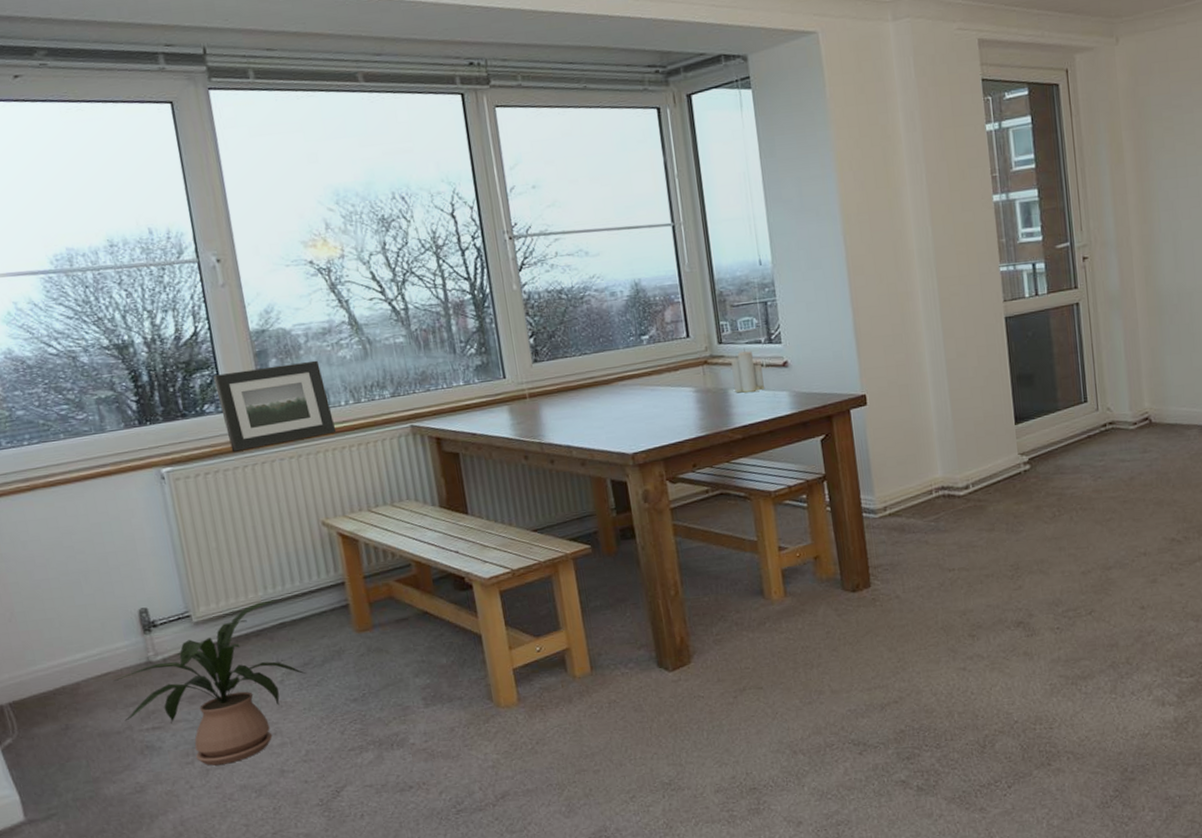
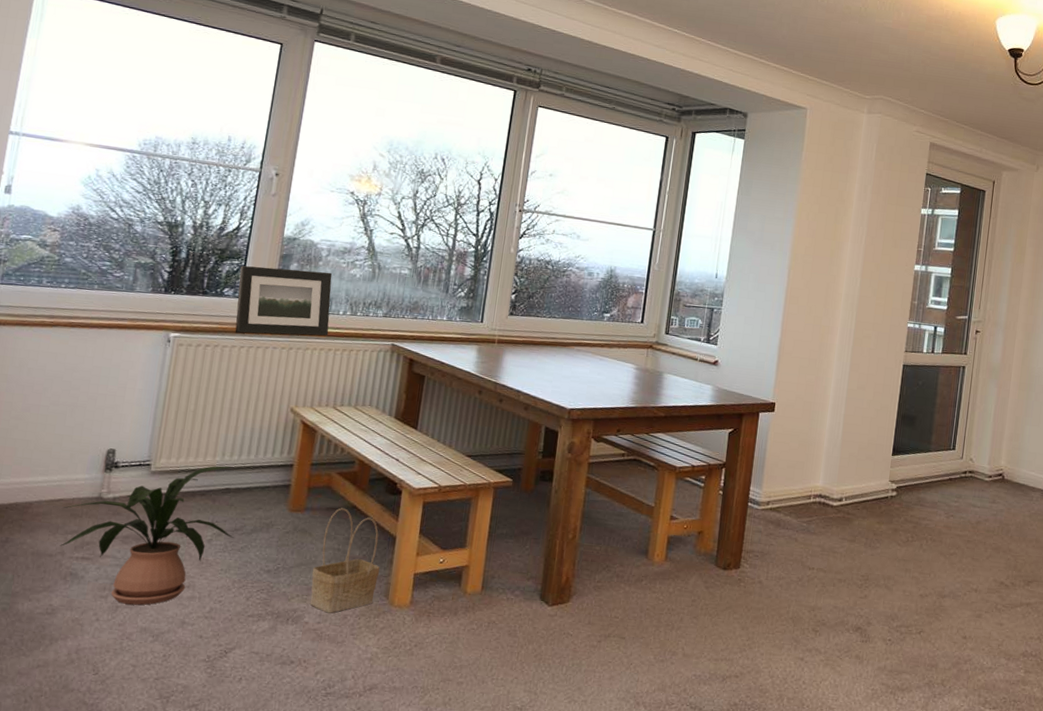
basket: none [401,616,477,730] -> present [309,508,380,613]
candle: present [731,348,766,393] -> none [669,342,696,381]

